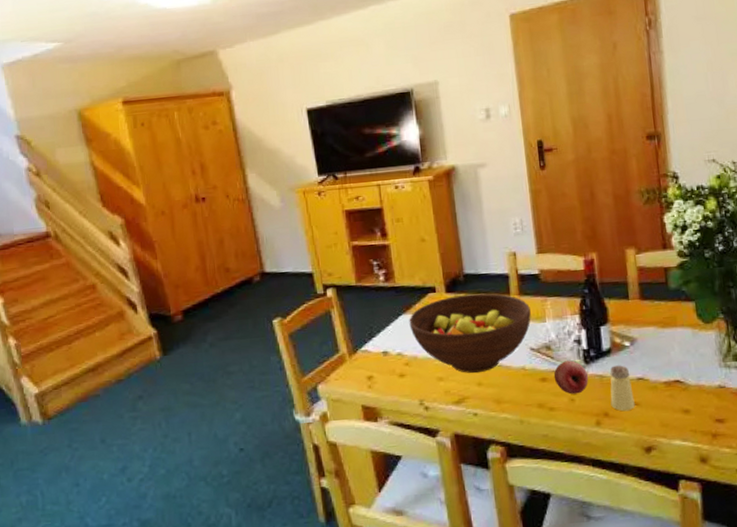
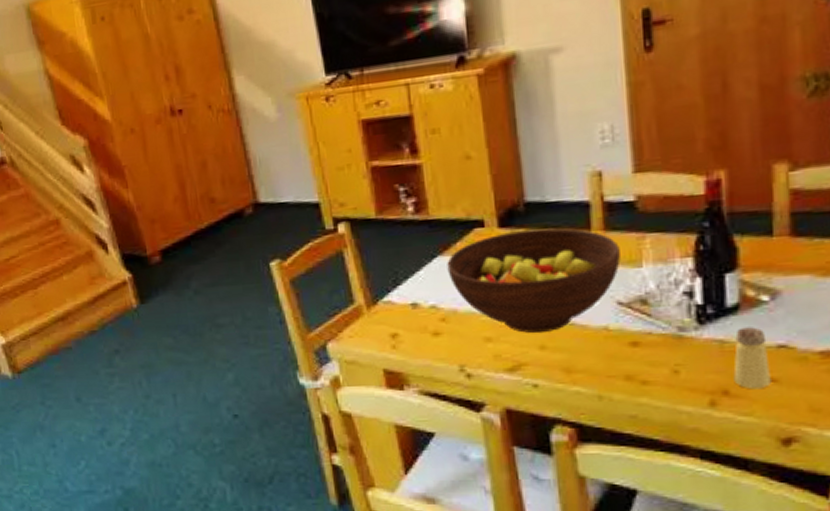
fruit: present [554,360,589,394] -> none [650,319,703,365]

